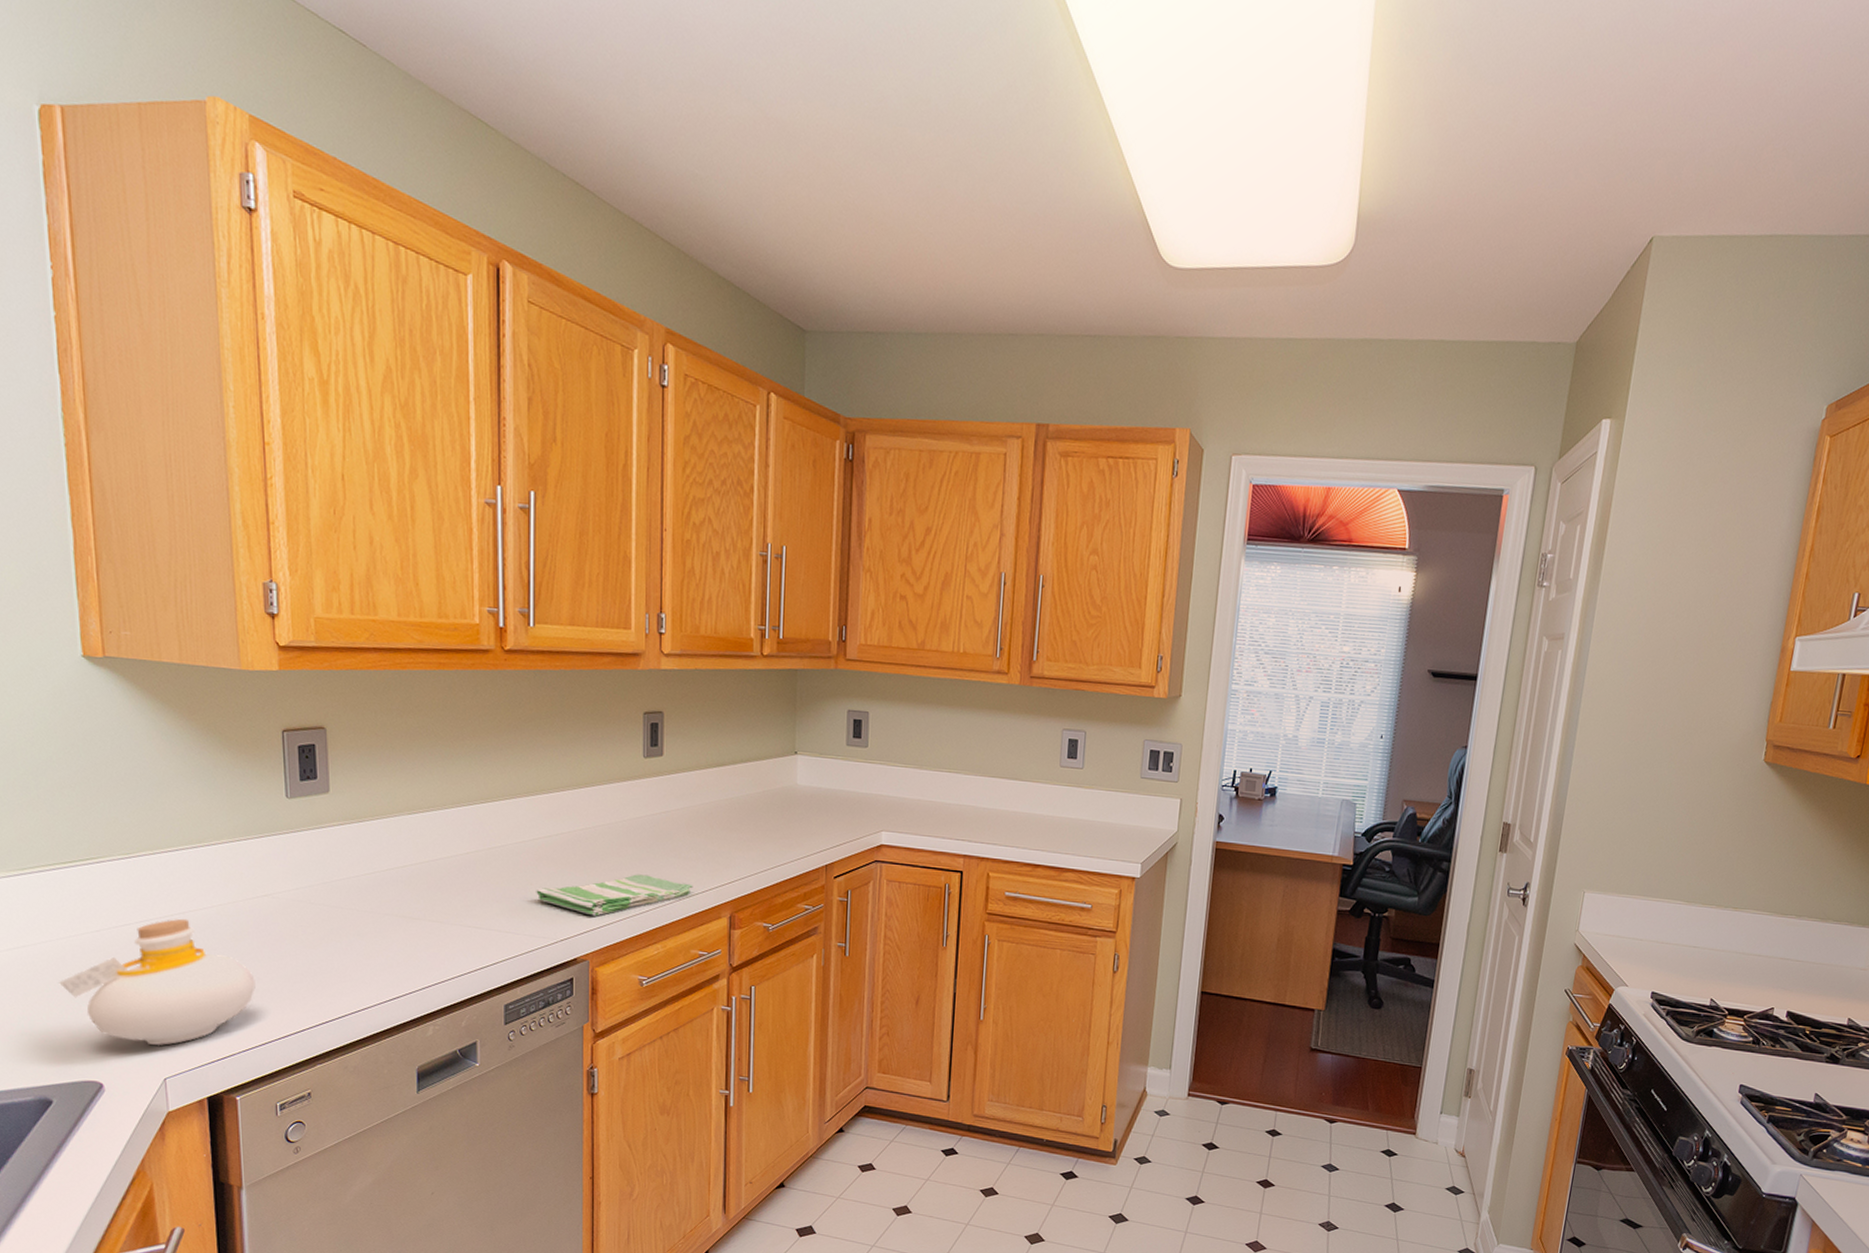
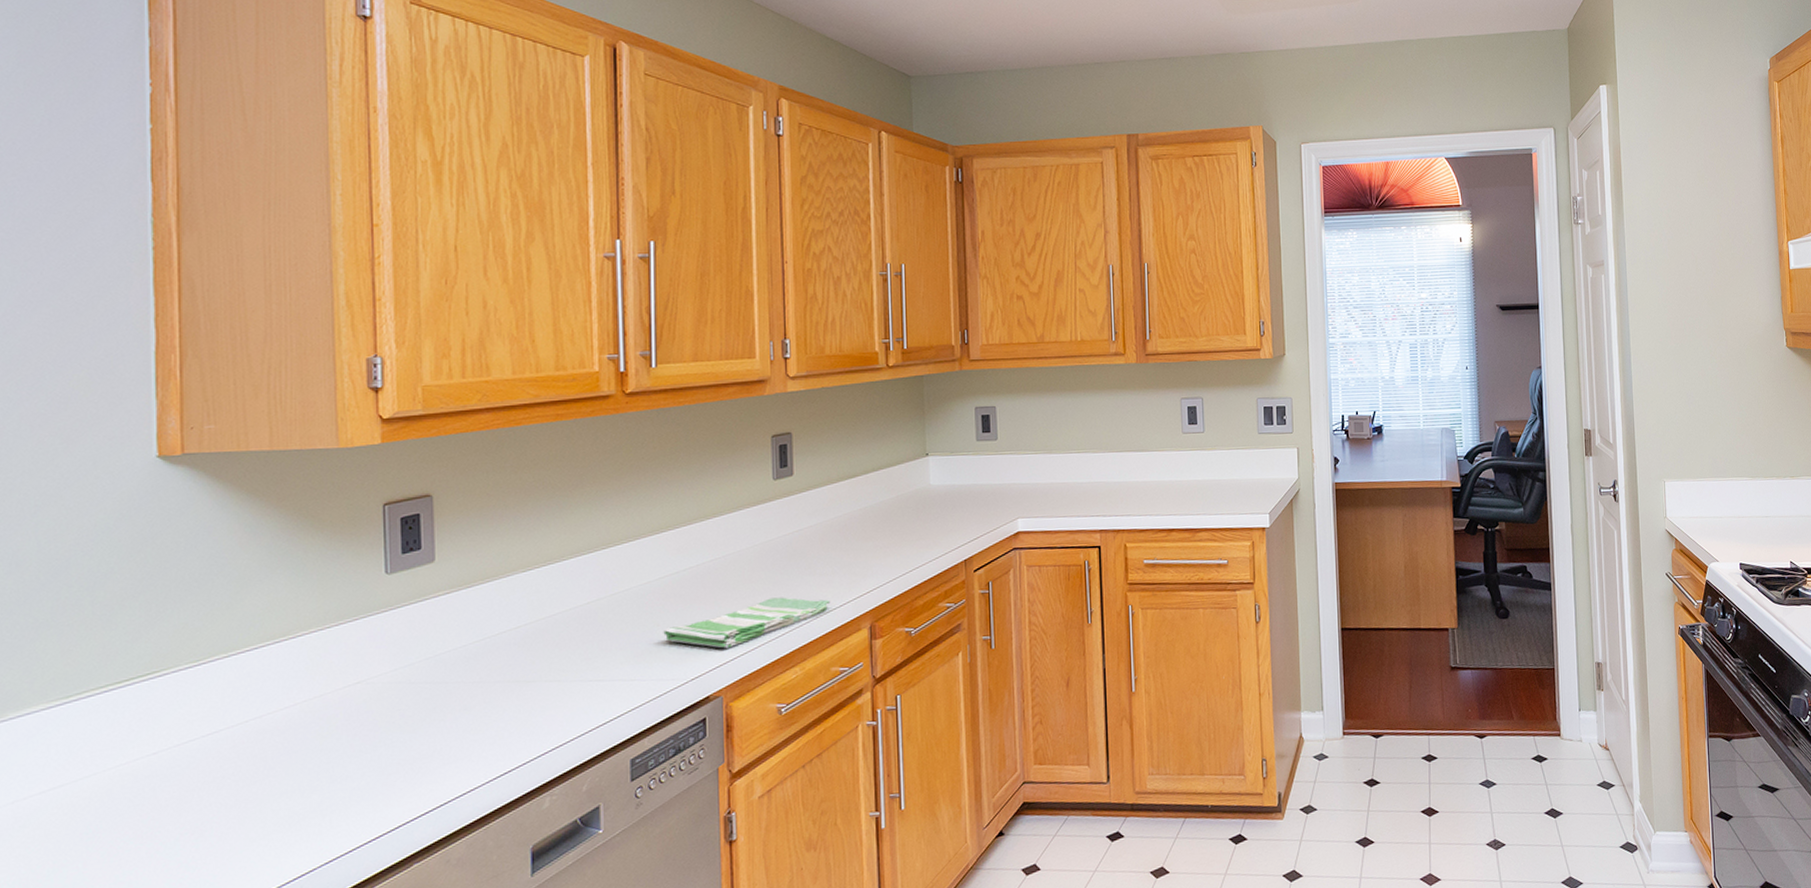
bottle: present [59,918,256,1046] -> none [102,723,343,876]

